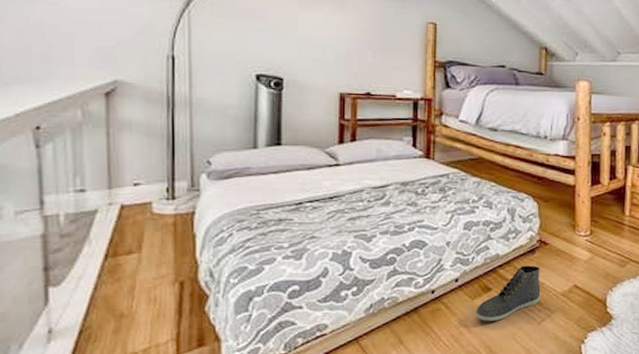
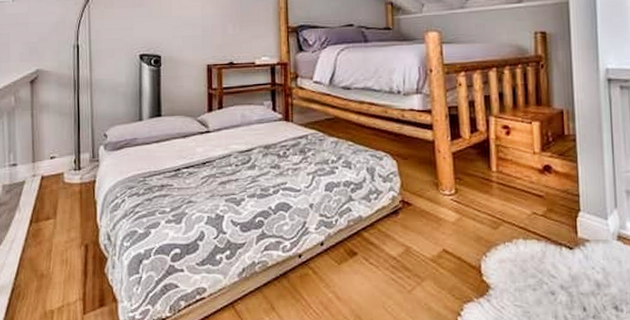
sneaker: present [476,265,541,321] -> none [343,228,408,288]

